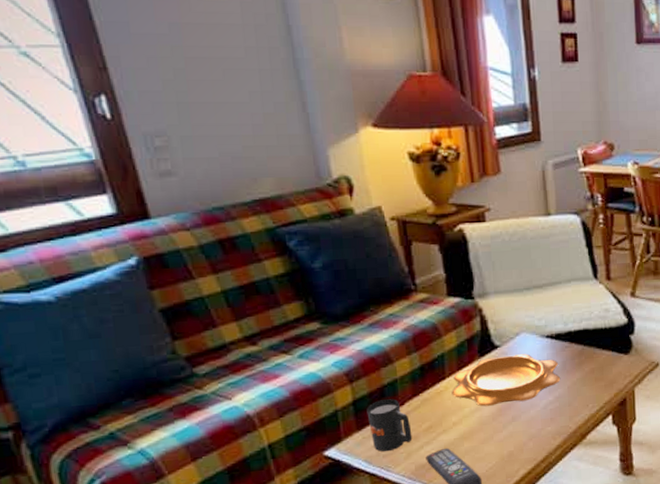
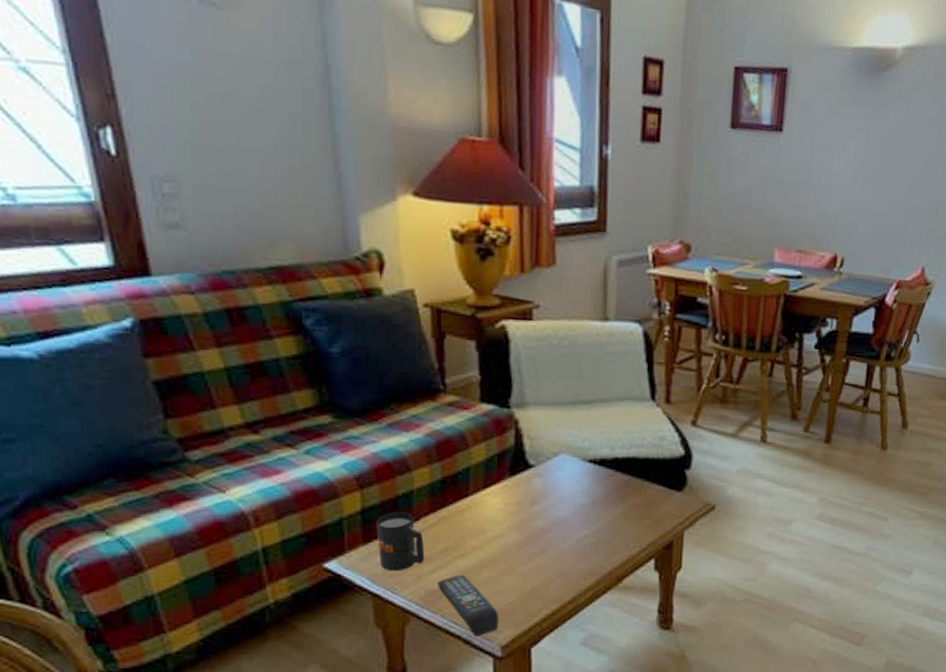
decorative bowl: present [451,354,560,407] -> none [474,477,600,533]

